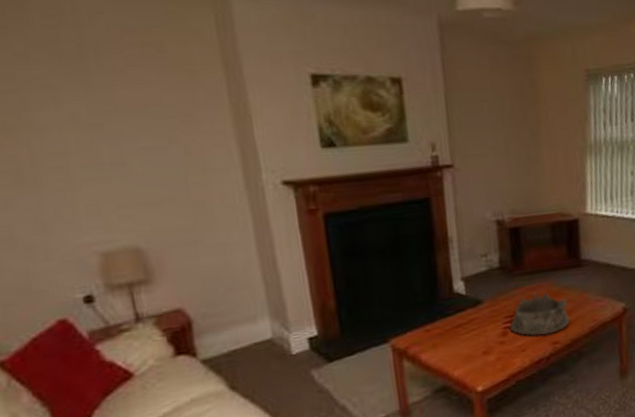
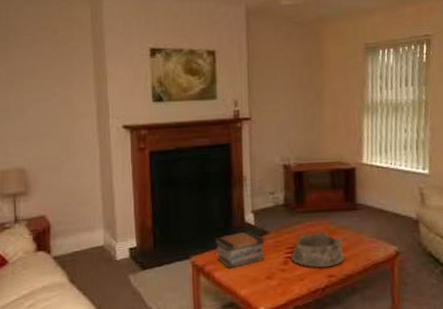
book stack: none [418,302,481,348] -> present [215,231,265,268]

